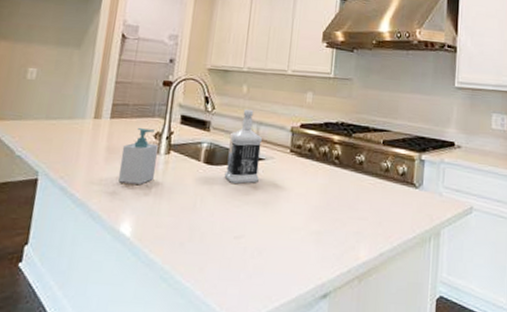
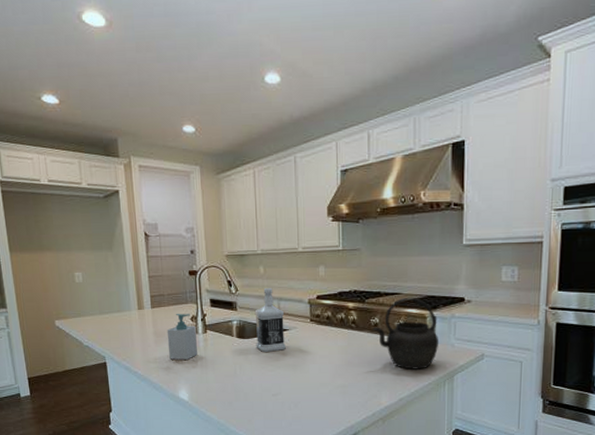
kettle: none [356,136,427,220] -> present [372,298,439,369]

